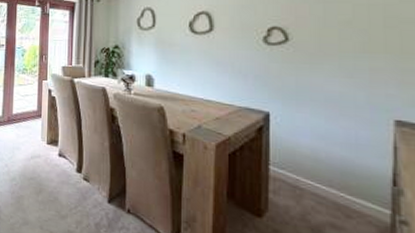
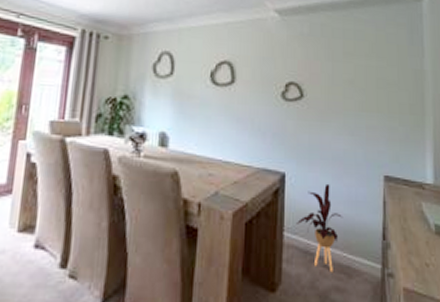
house plant: none [284,124,340,210] -> present [297,183,343,273]

